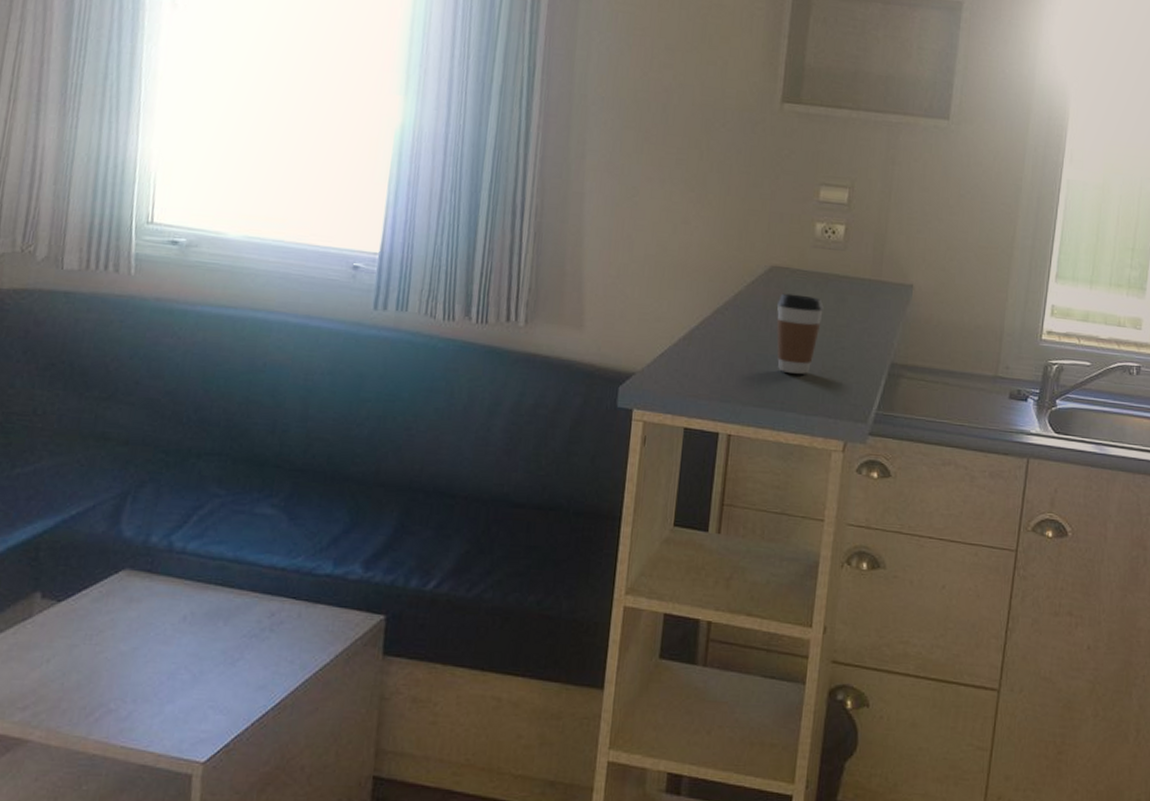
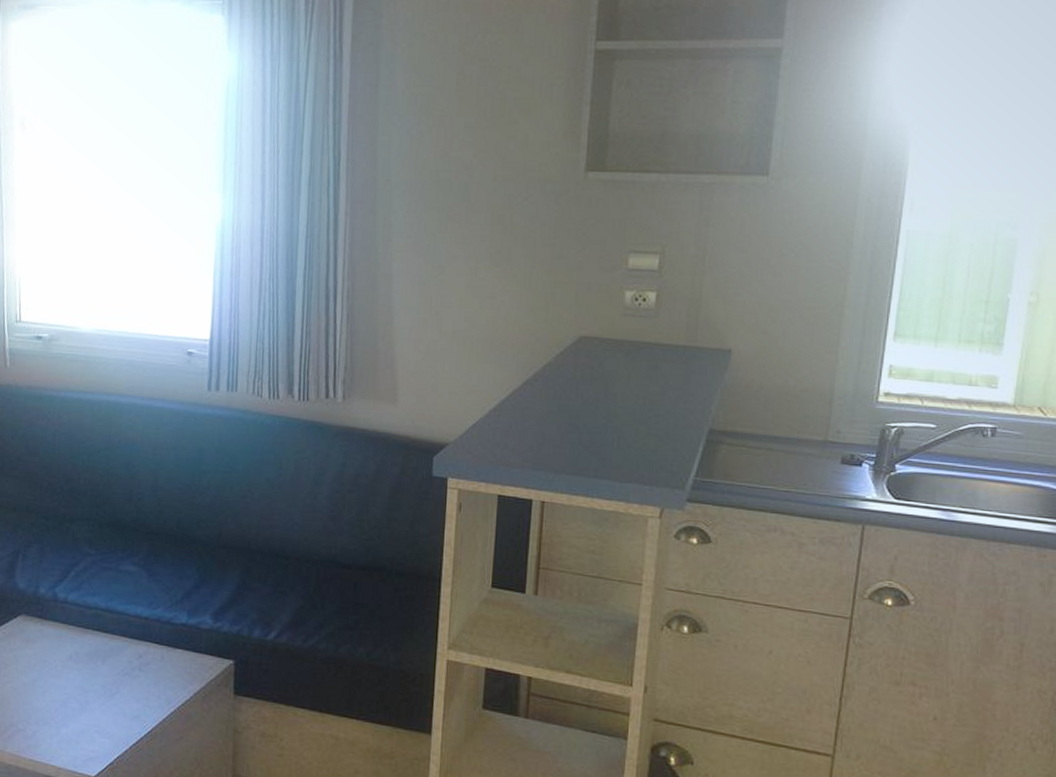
coffee cup: present [776,293,824,375] -> none [586,363,636,443]

